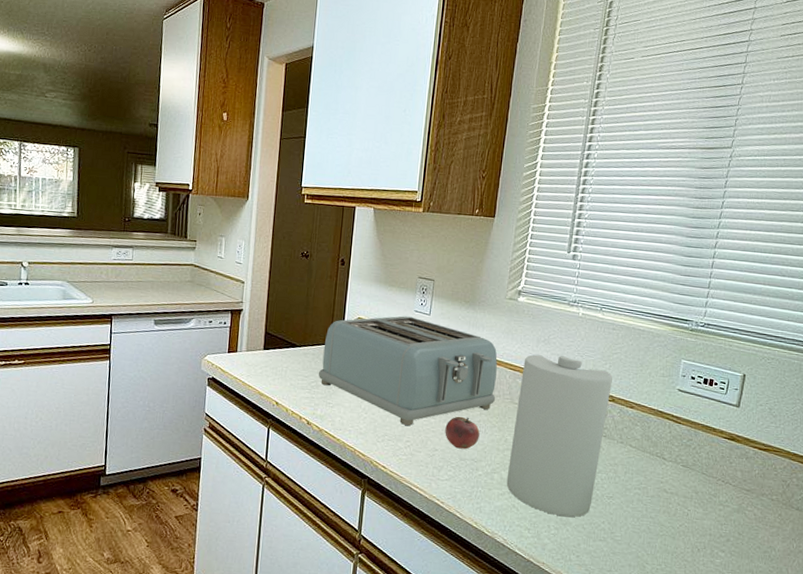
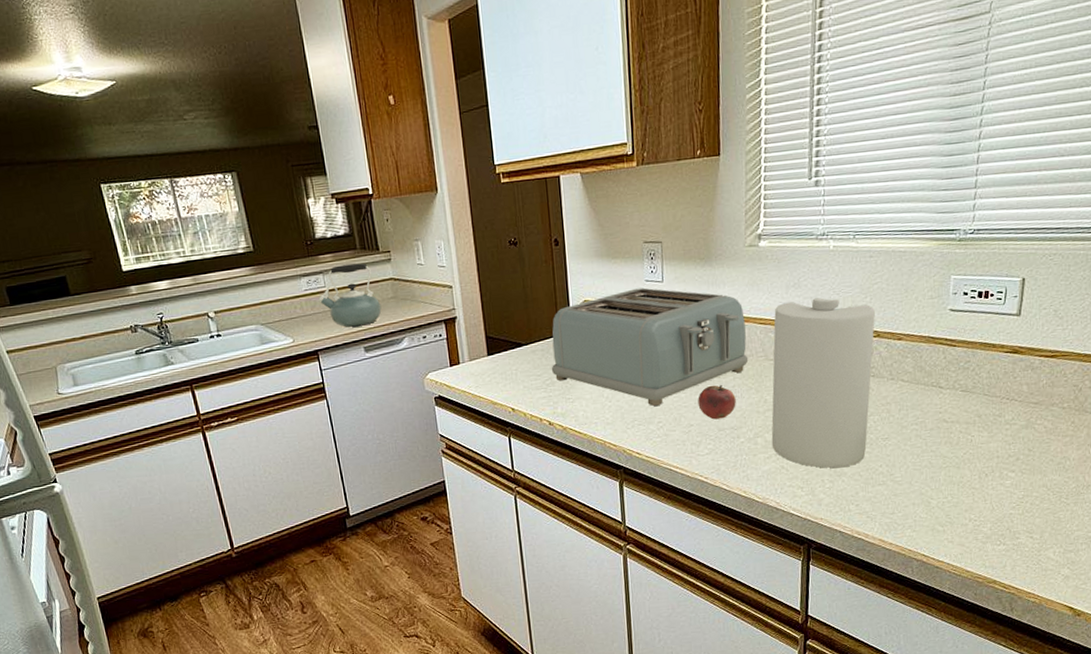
kettle: none [123,244,178,301] -> present [318,263,382,328]

